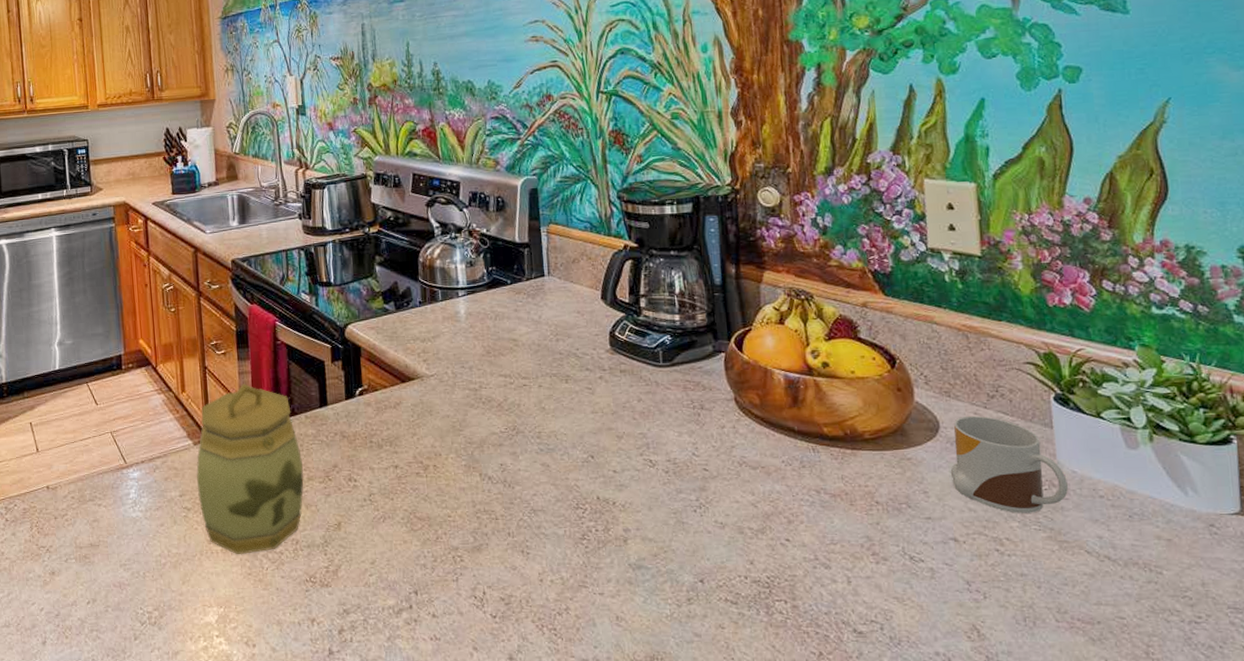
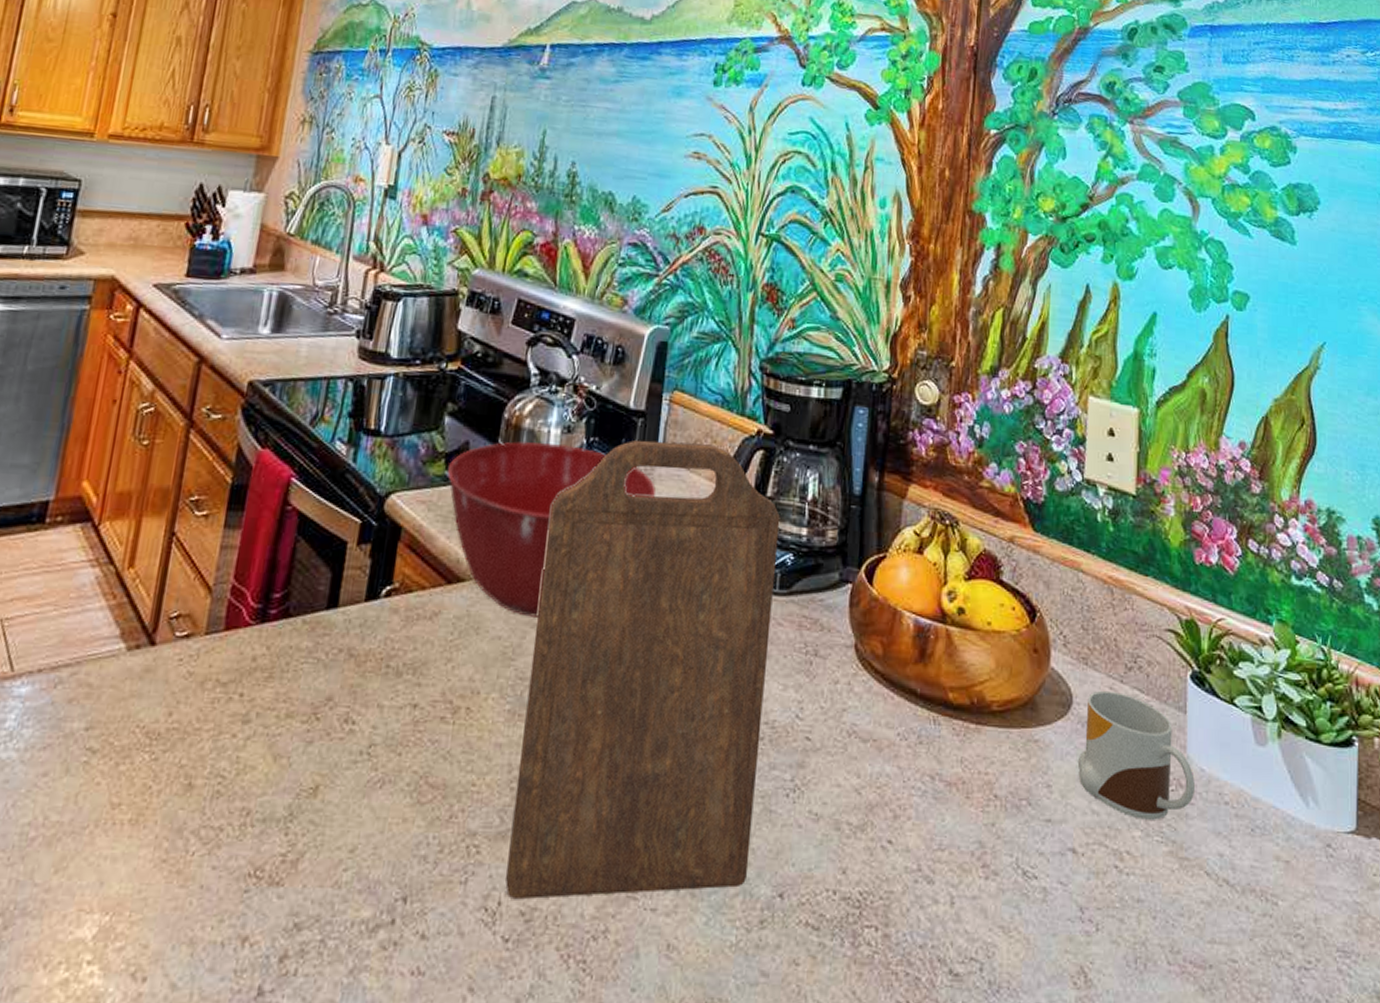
jar: present [196,384,304,554] -> none [112,563,285,828]
mixing bowl: none [385,275,549,400] -> present [446,441,657,617]
cutting board: none [468,261,672,589] -> present [505,440,780,899]

